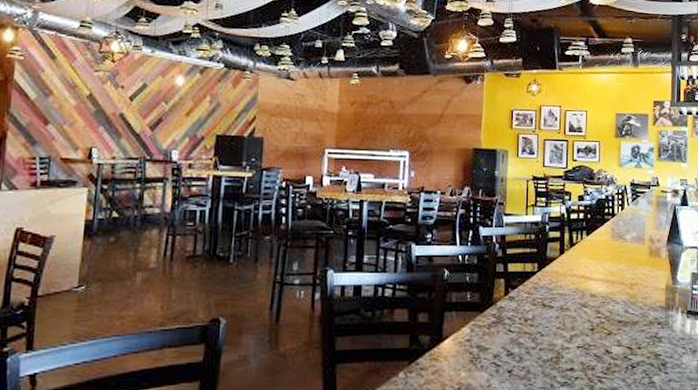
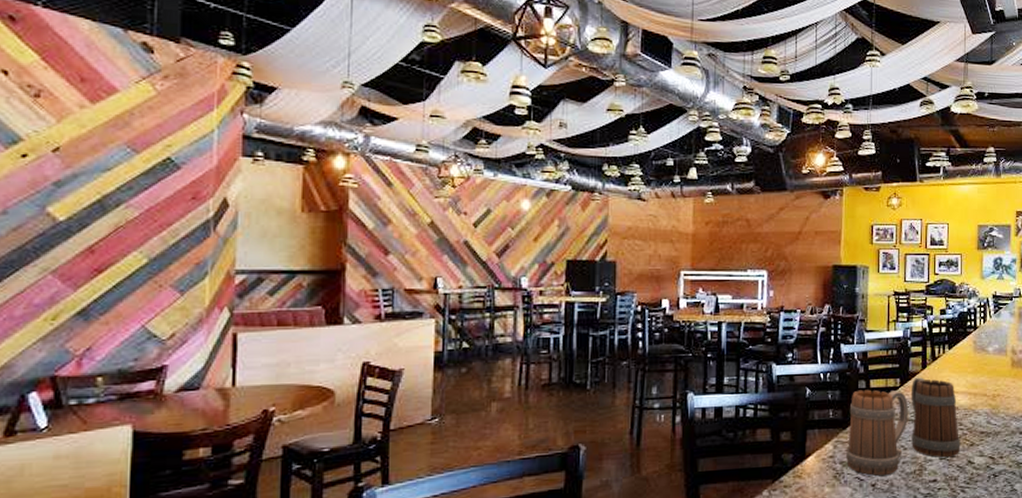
beer mug: none [483,273,547,362] -> present [846,389,909,476]
beer mug: none [549,263,598,346] -> present [911,377,961,458]

